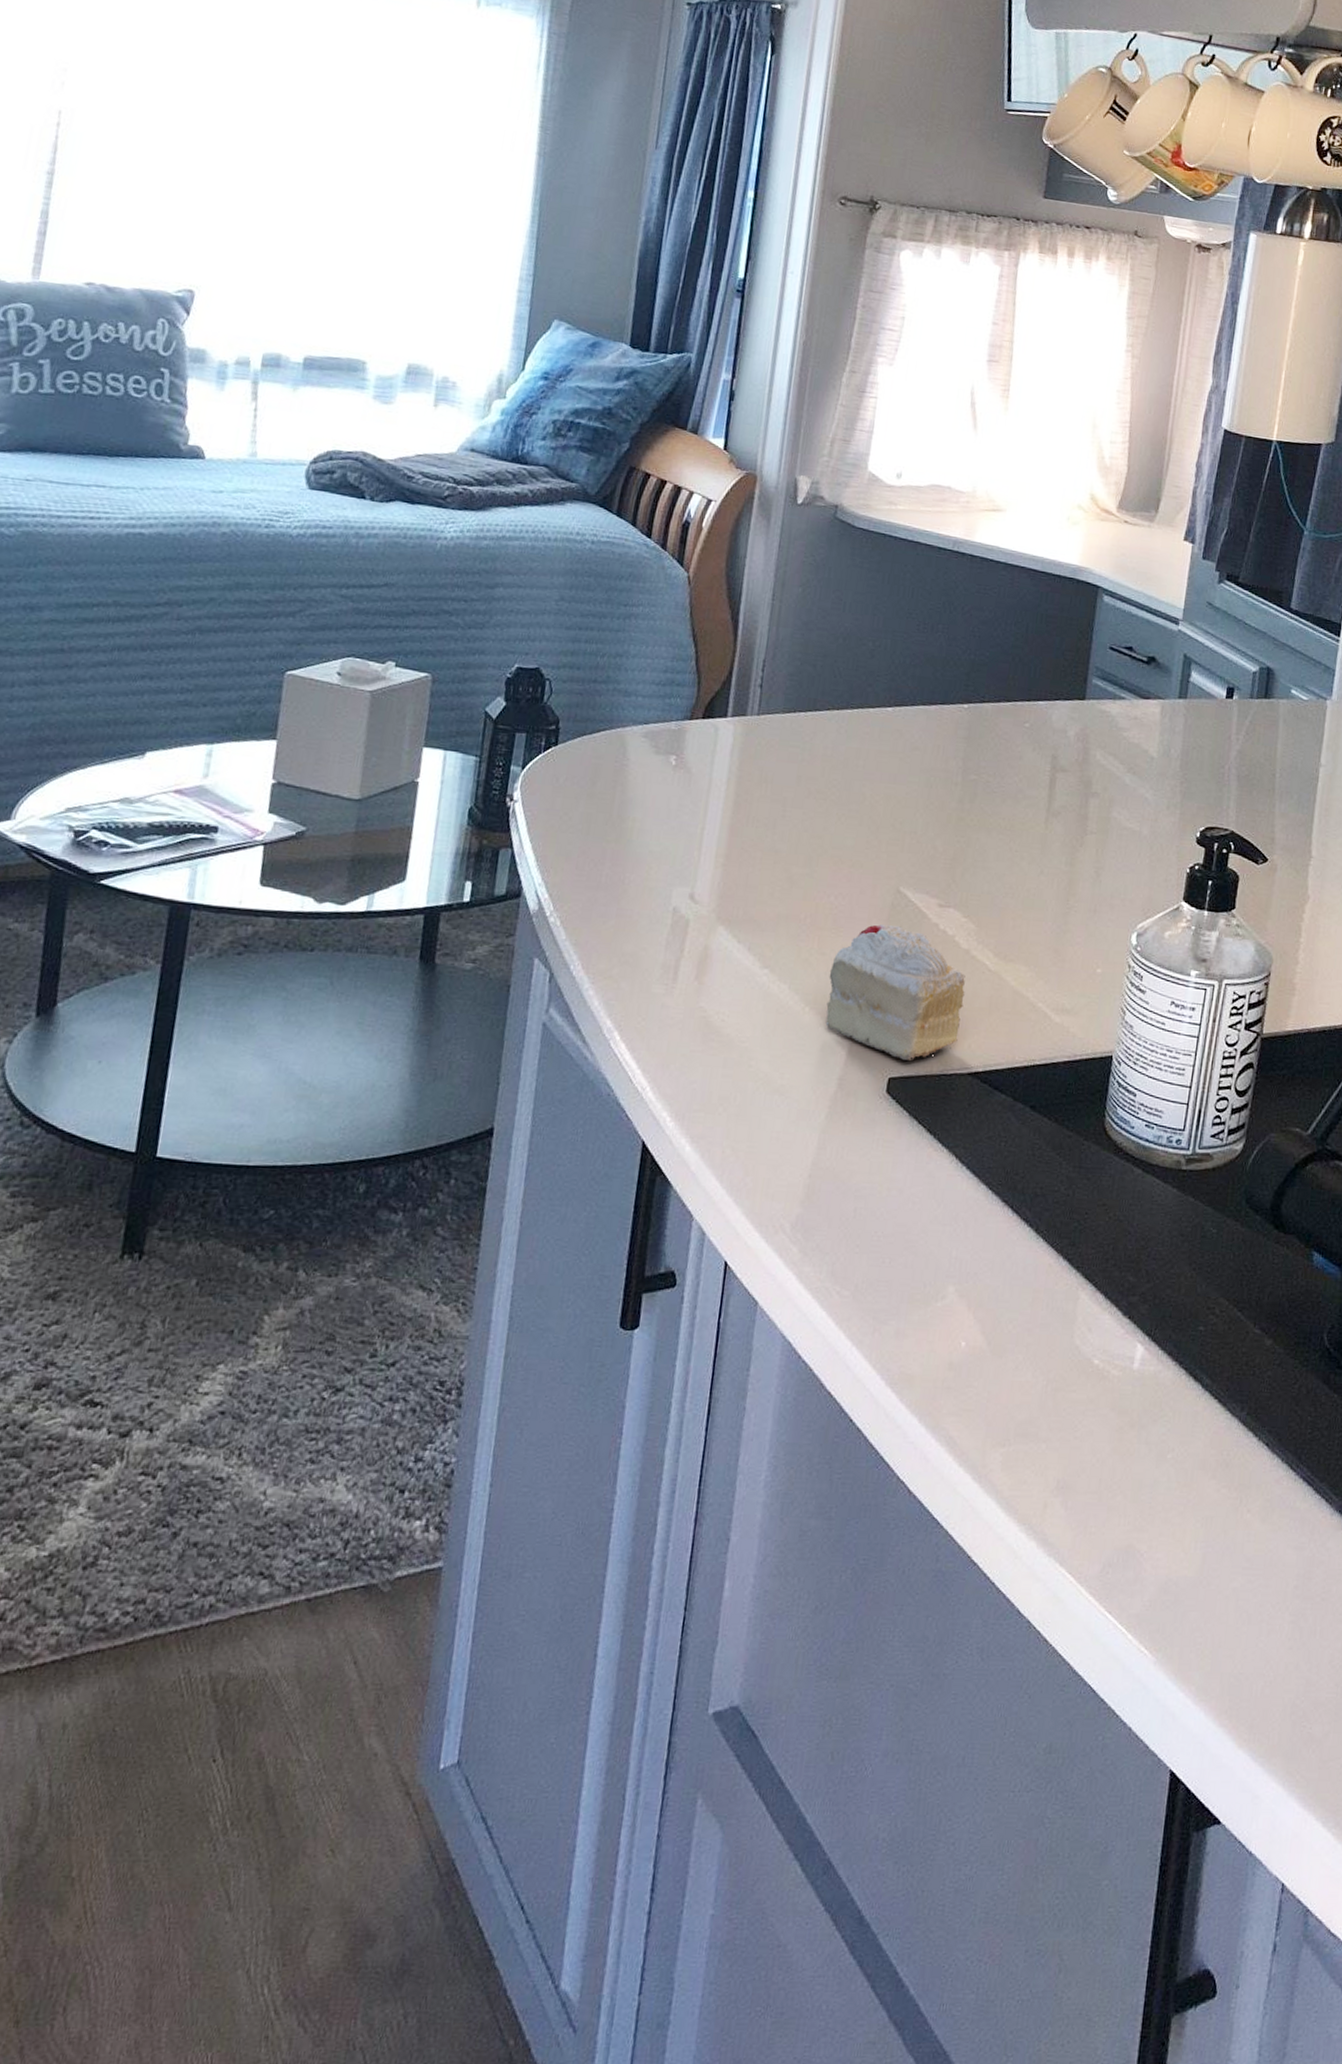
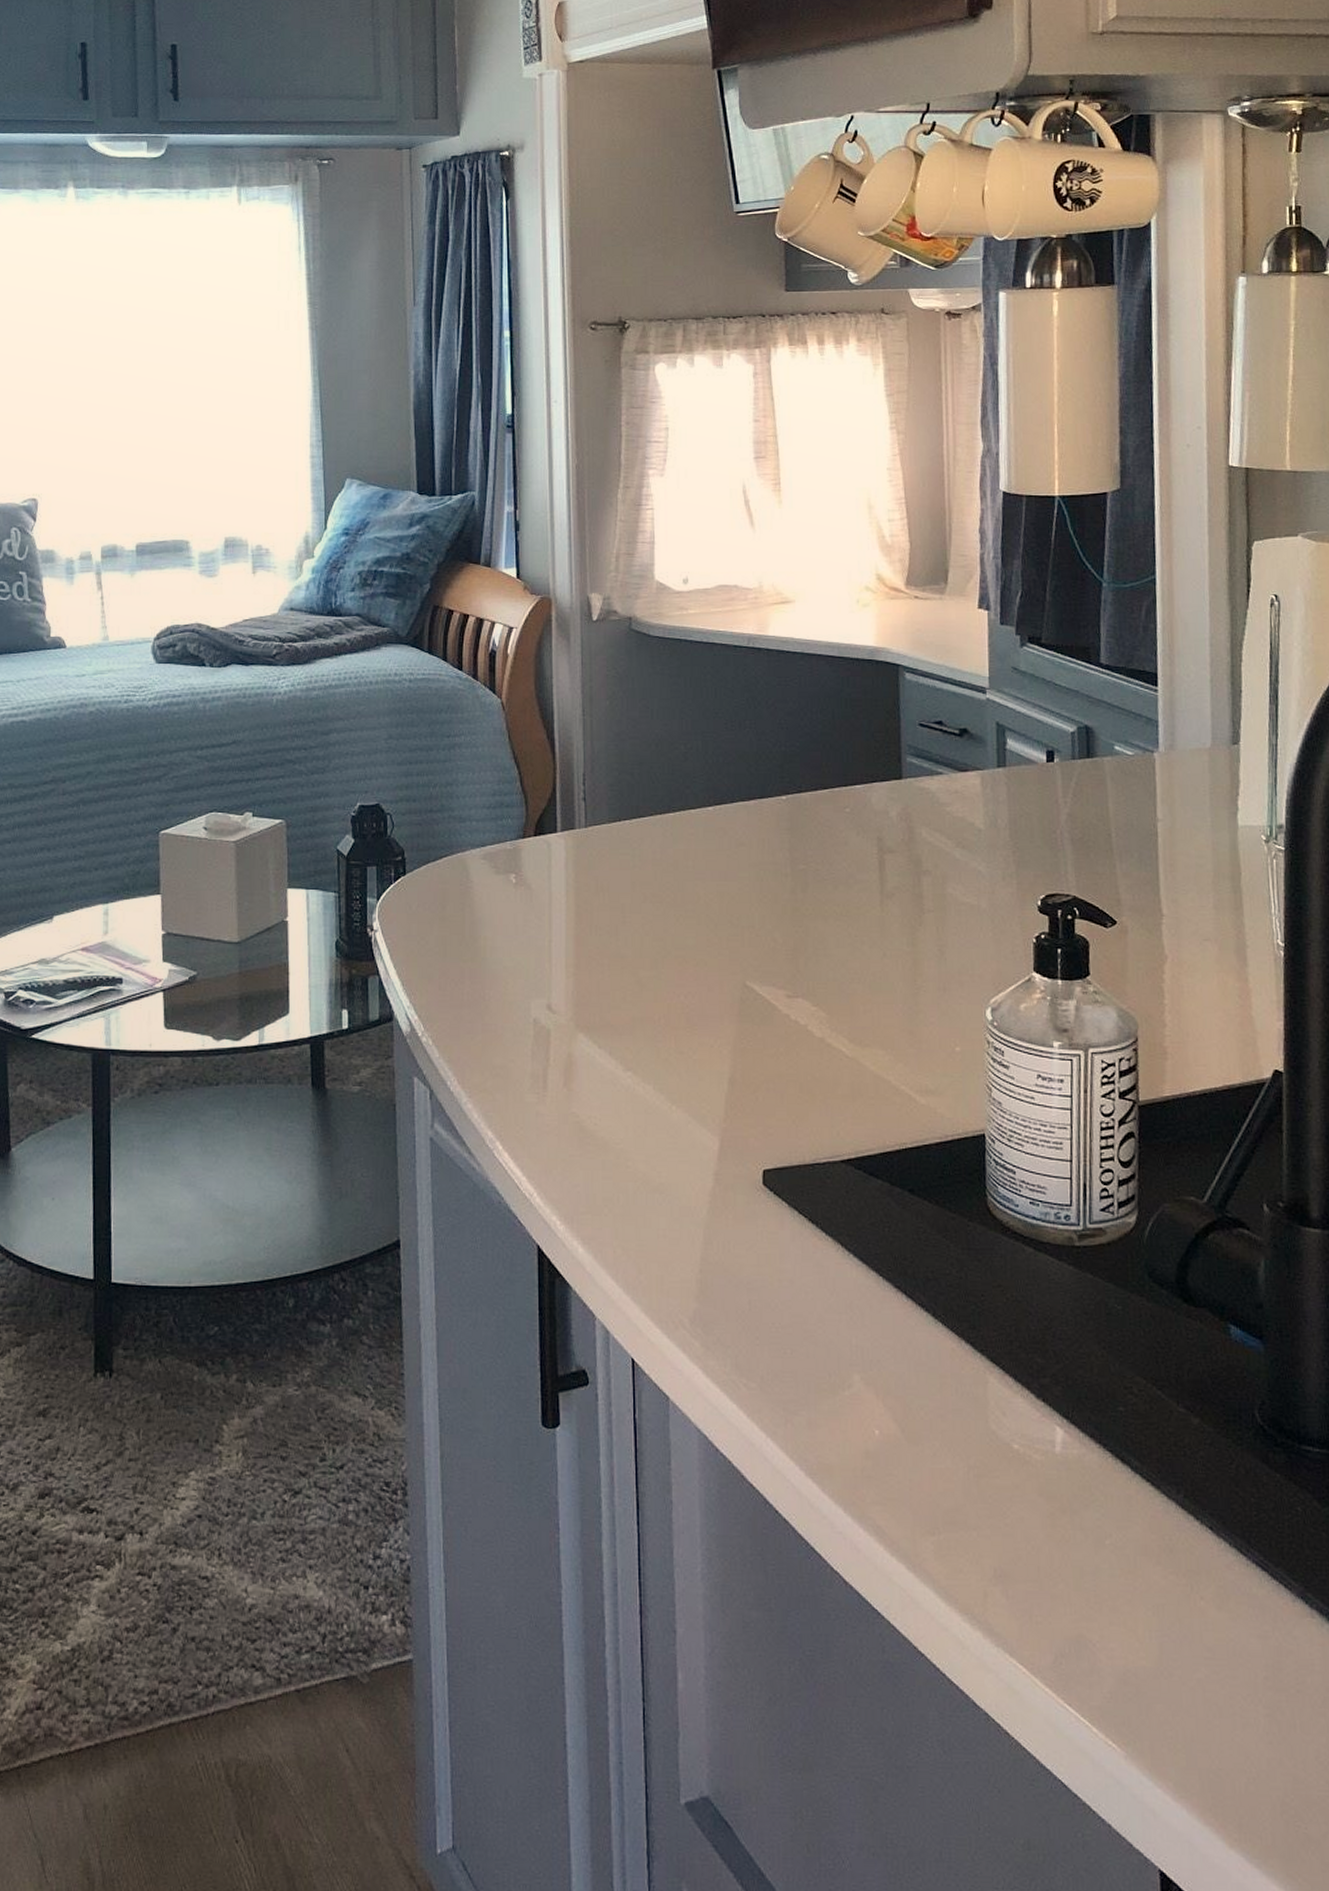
cake slice: present [825,925,966,1060] -> none [690,1020,826,1151]

